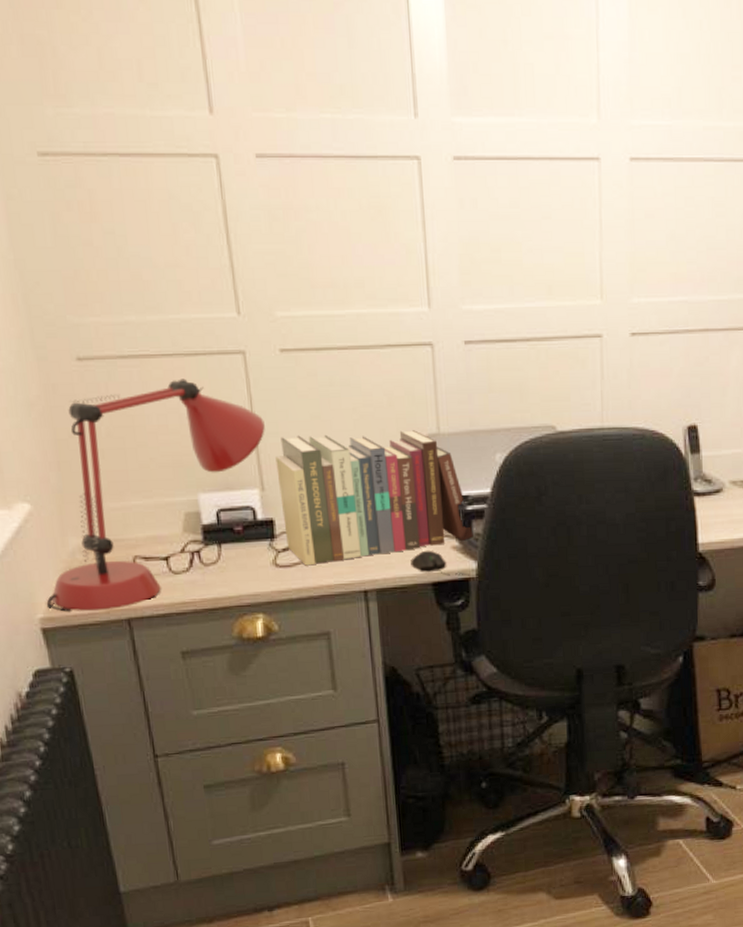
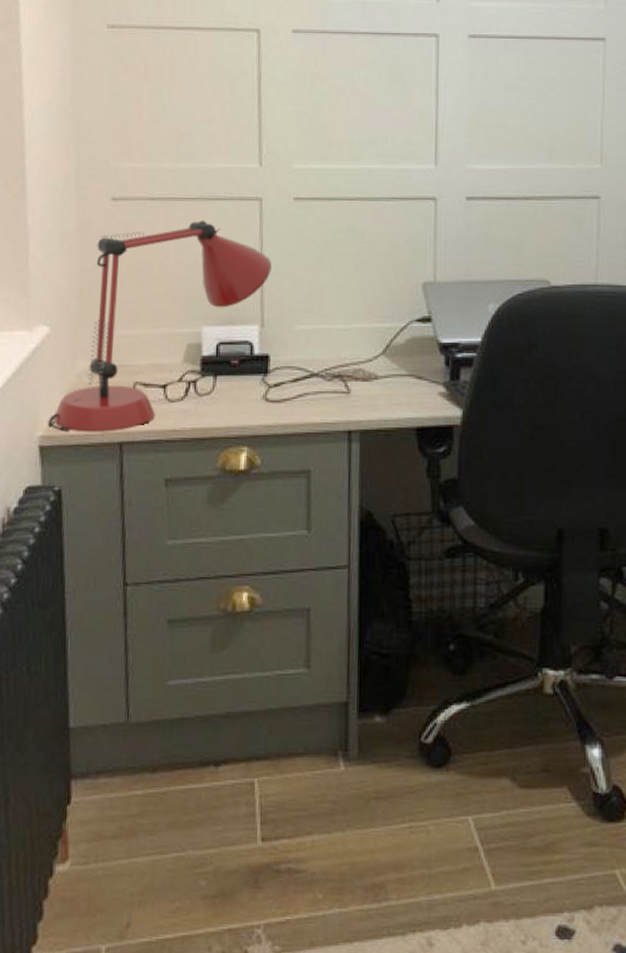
books: present [275,430,473,566] -> none [277,277,461,402]
computer mouse: present [410,550,469,576] -> none [396,394,454,424]

